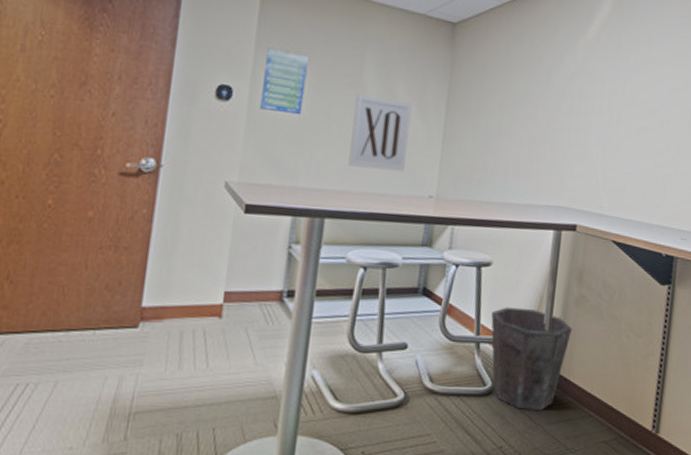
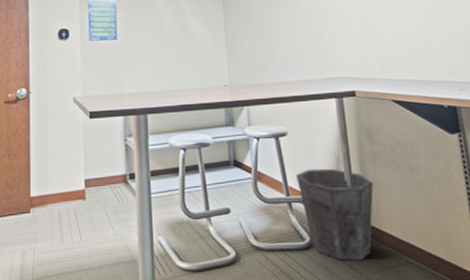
wall art: present [348,94,412,172] -> none [154,16,200,72]

